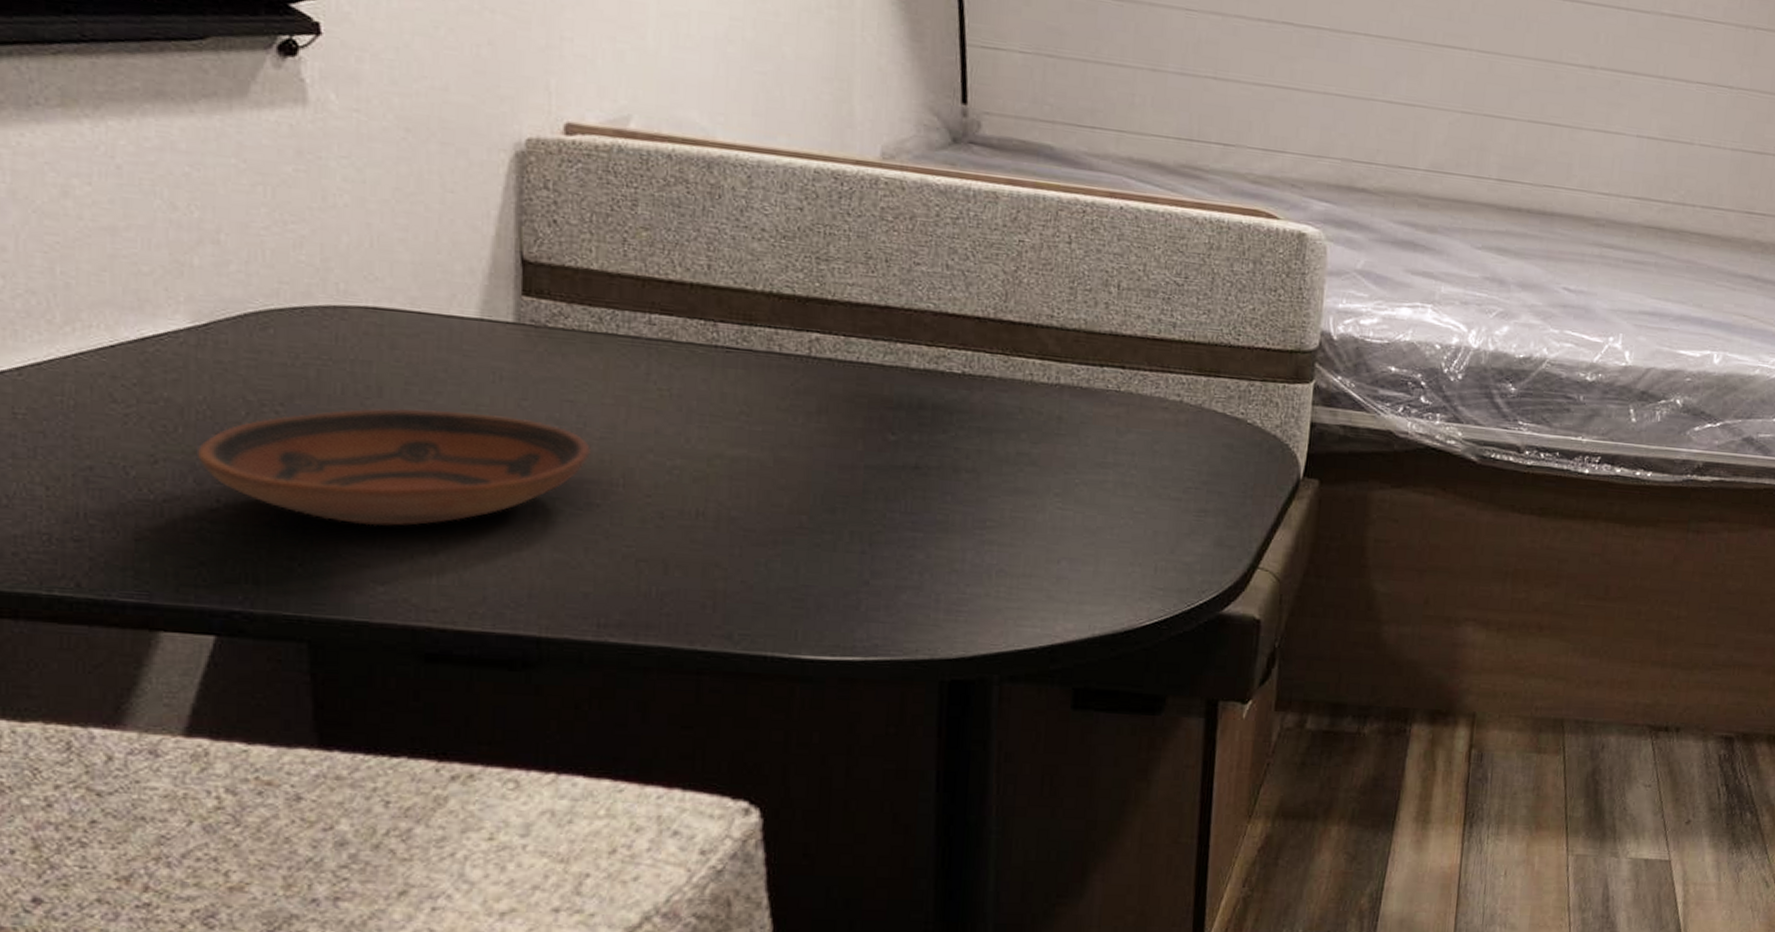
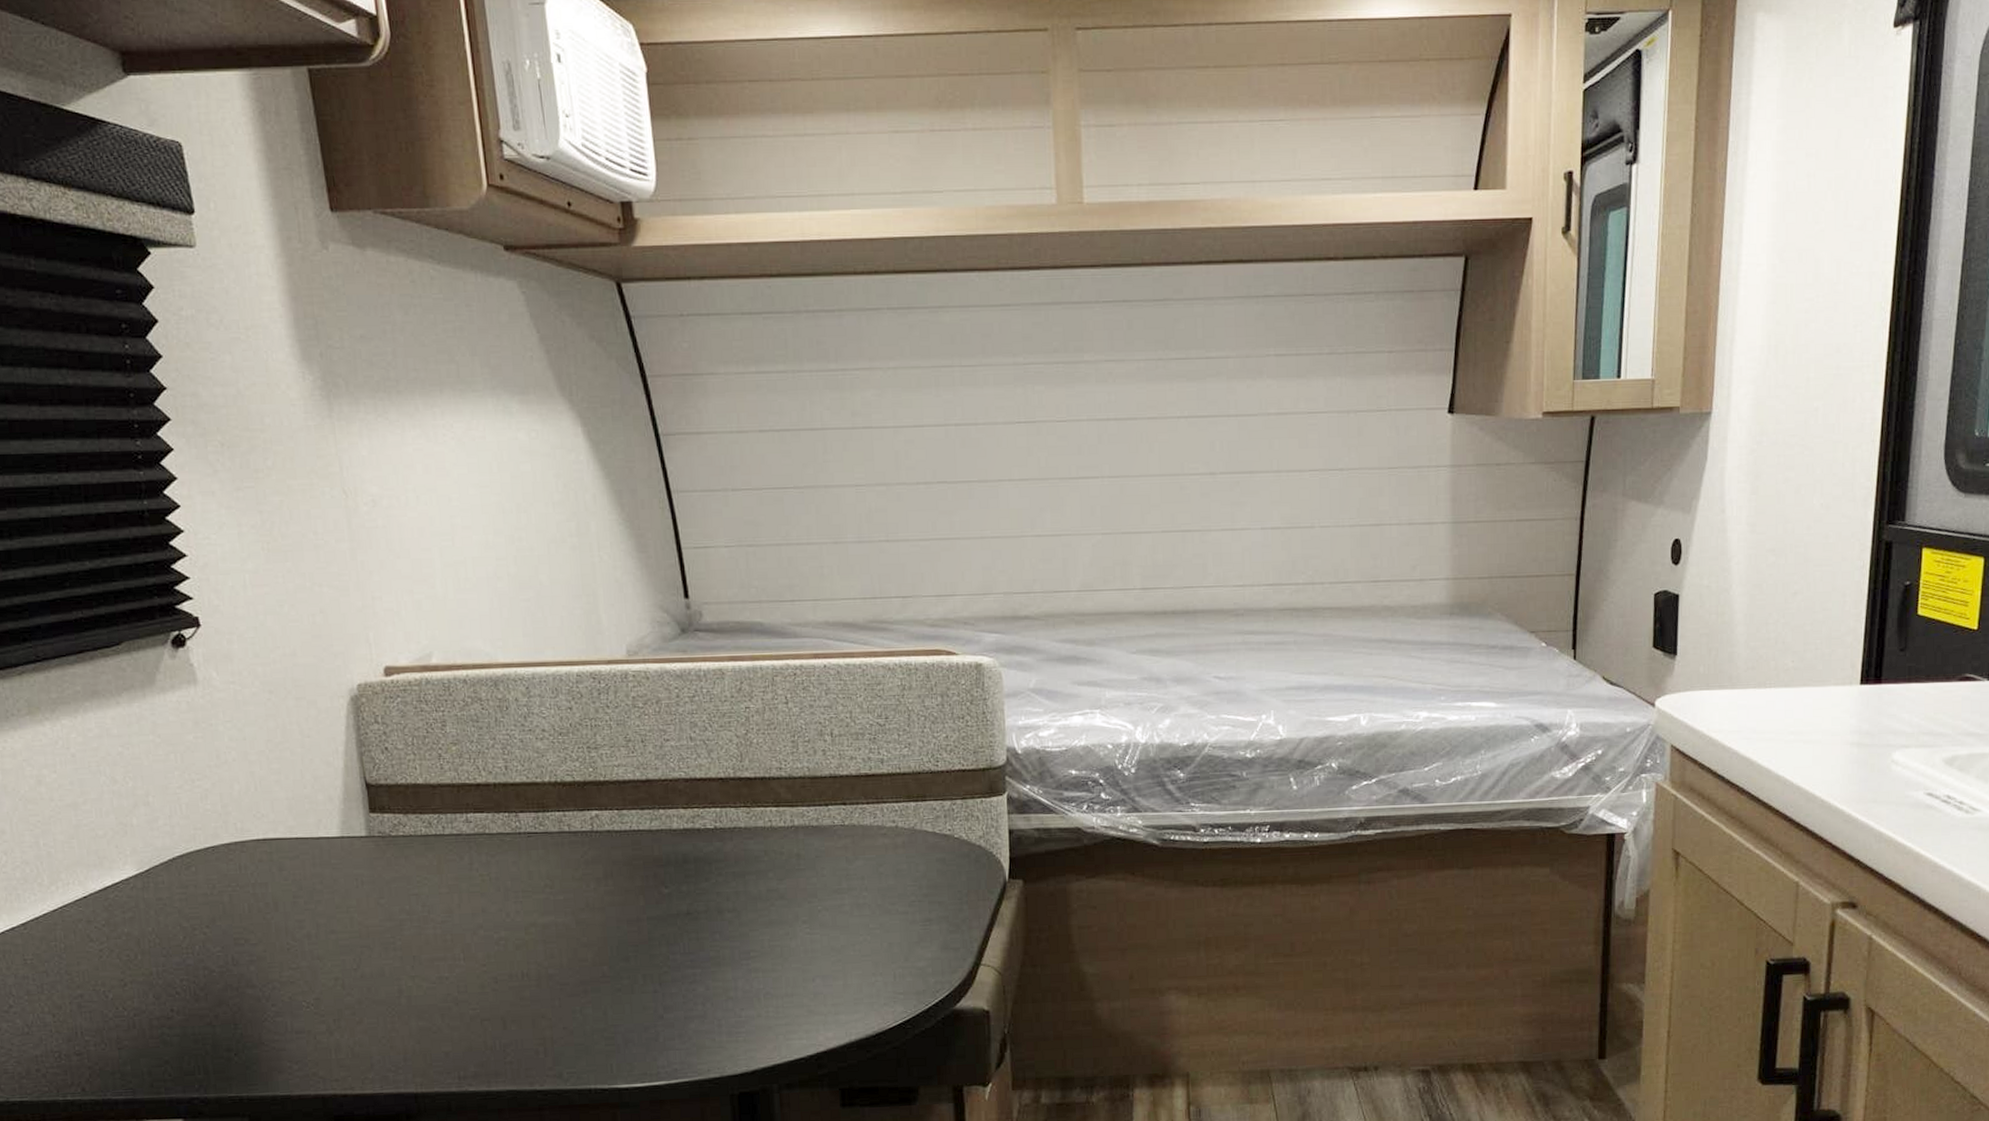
bowl: present [196,408,592,526] -> none [152,914,437,1017]

